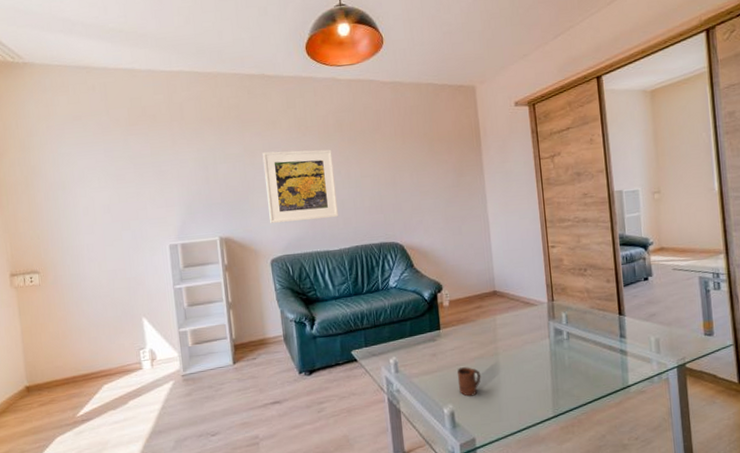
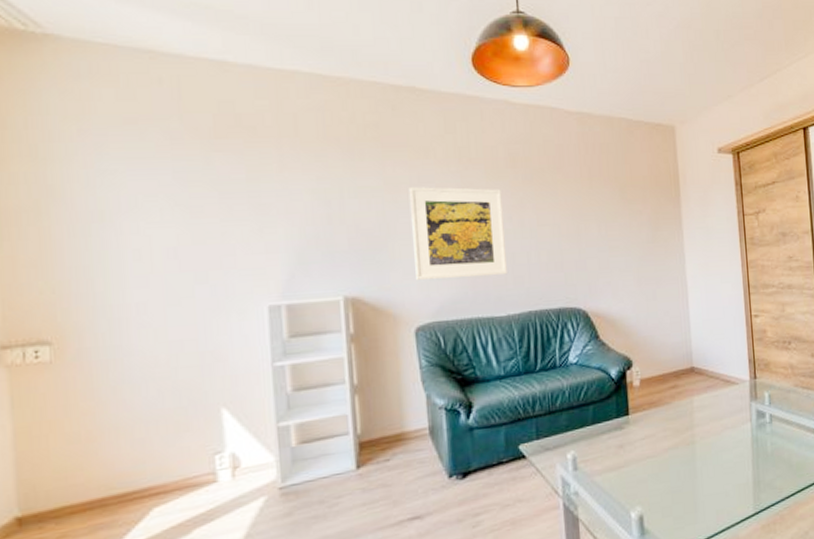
cup: present [456,367,481,397] -> none [647,459,675,496]

